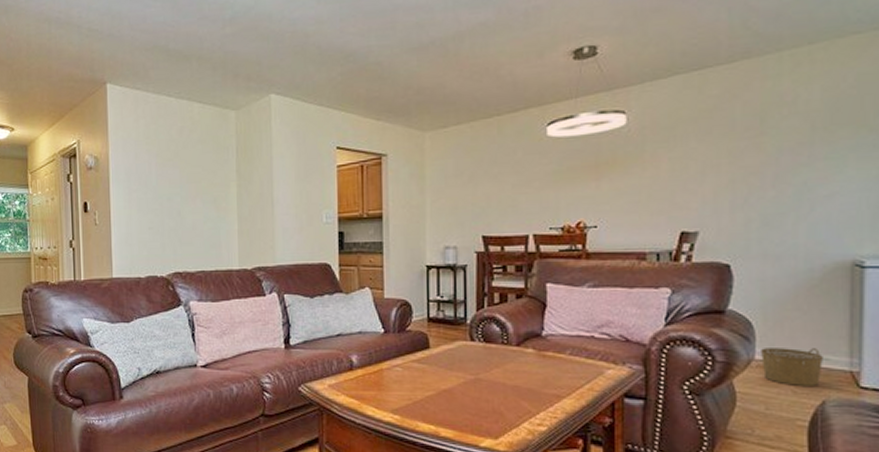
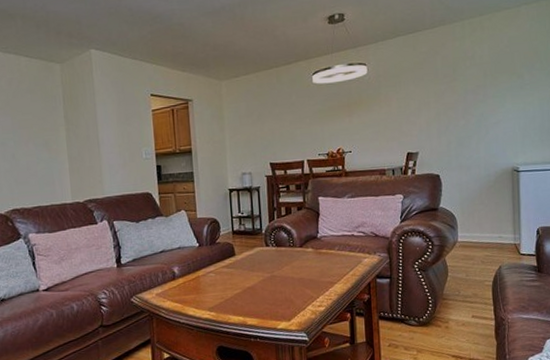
basket: present [759,348,825,388] -> none [460,230,499,258]

